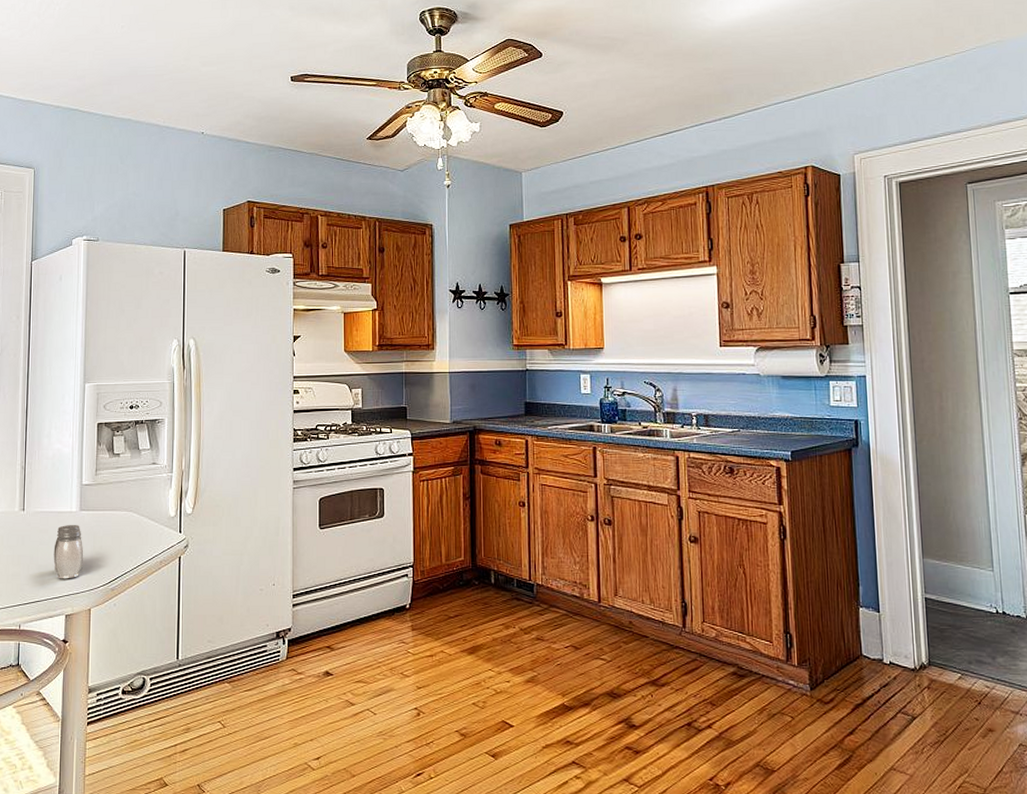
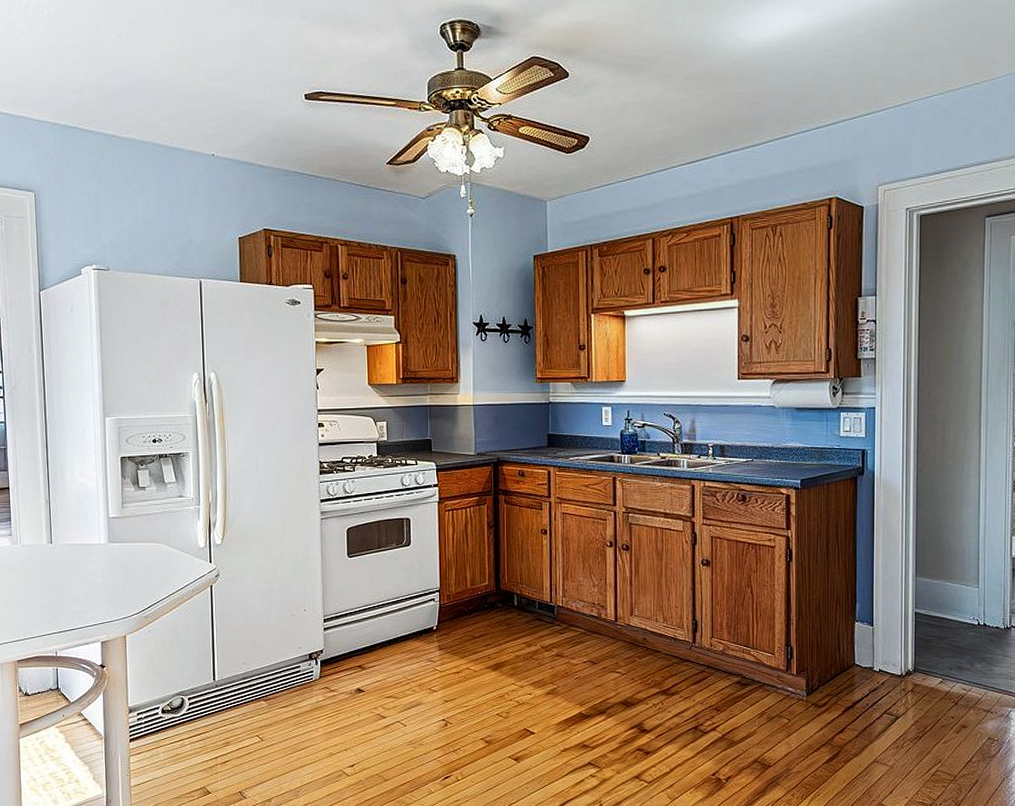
salt and pepper shaker: present [53,525,84,579] -> none [85,557,116,608]

